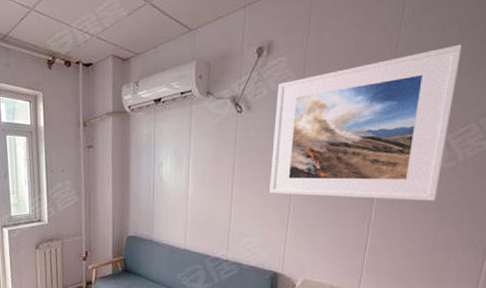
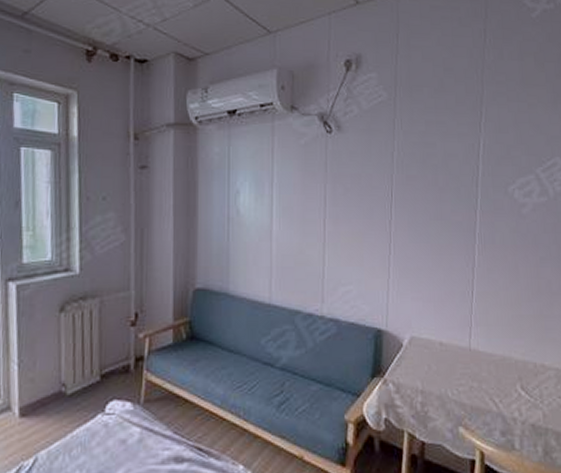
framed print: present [270,44,462,201] -> none [366,76,540,239]

